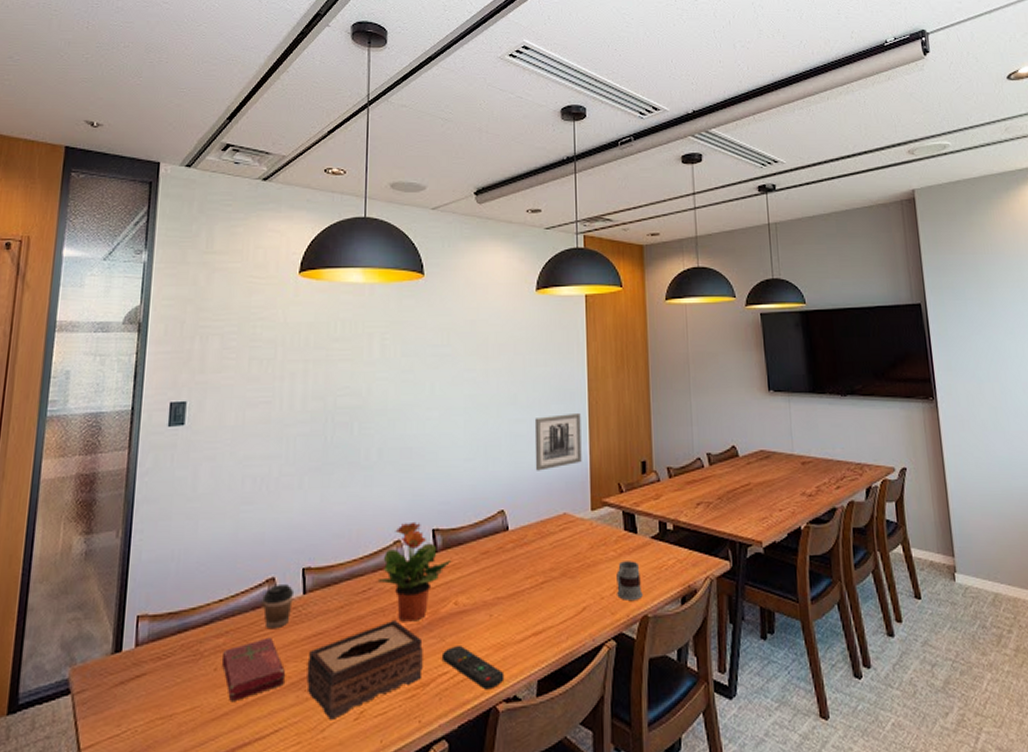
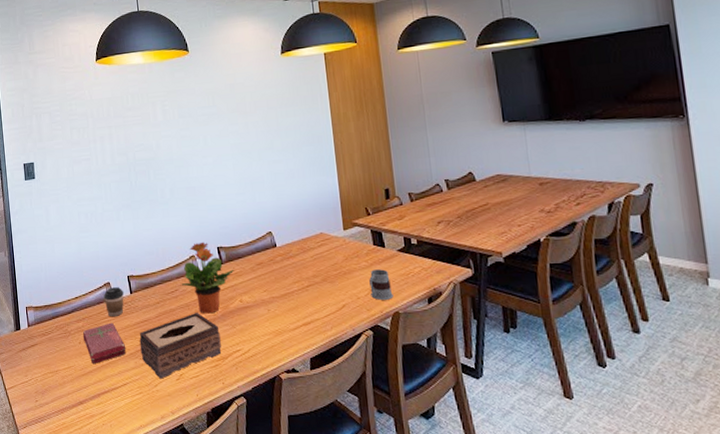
remote control: present [441,646,505,690] -> none [234,332,284,363]
wall art: present [534,414,582,471] -> none [289,153,332,201]

